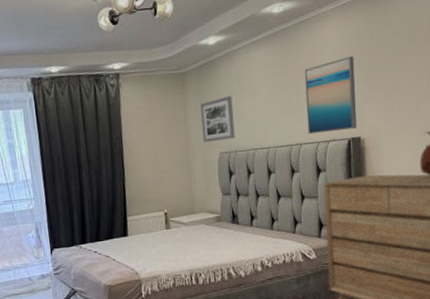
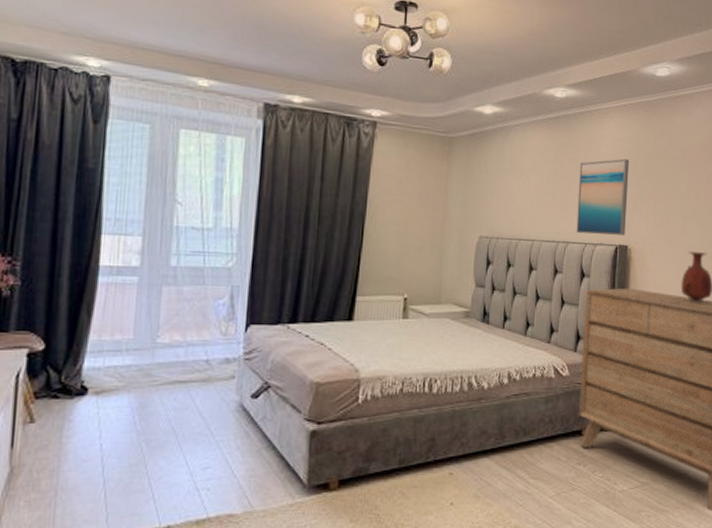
wall art: present [200,96,235,143] -> none [463,174,502,223]

